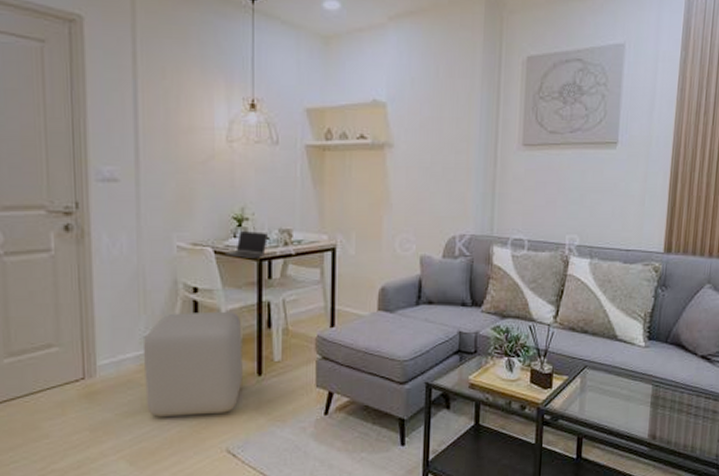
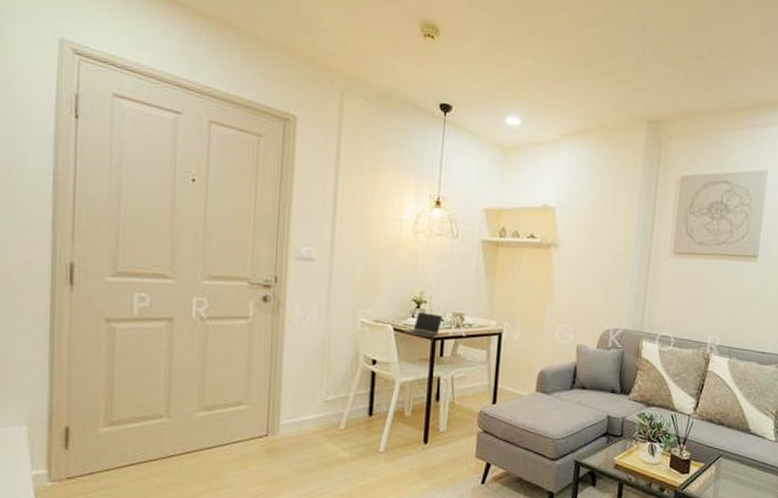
pouf: present [142,311,243,417] -> none [321,381,413,476]

